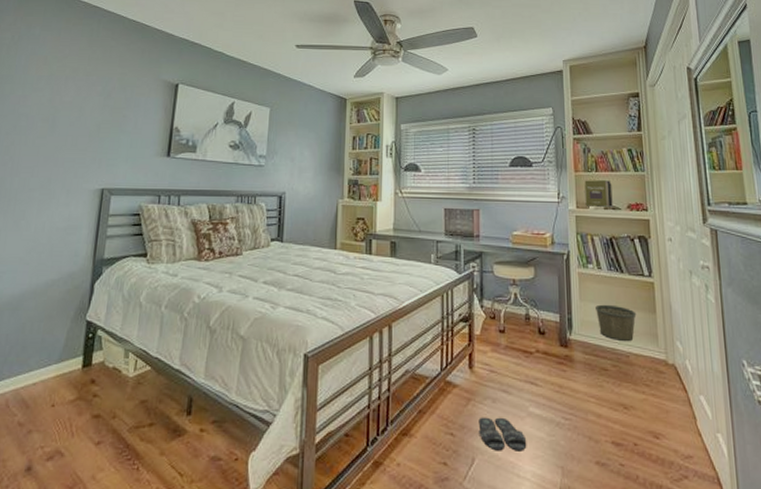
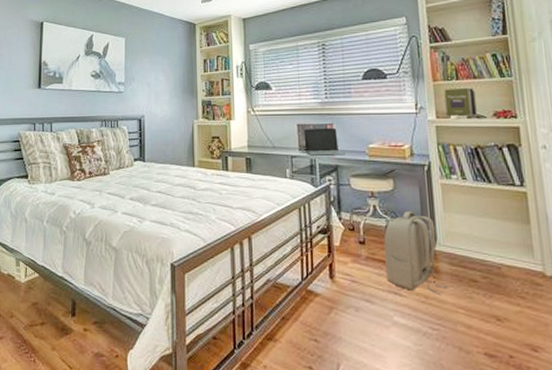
laptop: none [450,213,490,242] -> present [303,128,345,156]
slippers: present [478,417,527,451] -> none [342,325,393,359]
backpack: none [523,299,581,385] -> present [383,210,448,296]
basket: present [595,304,637,341] -> none [461,215,508,252]

